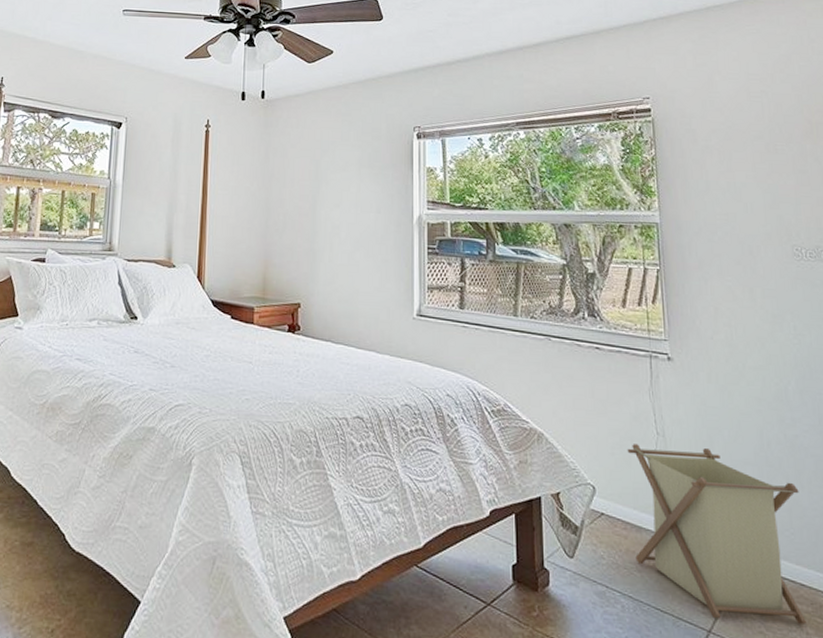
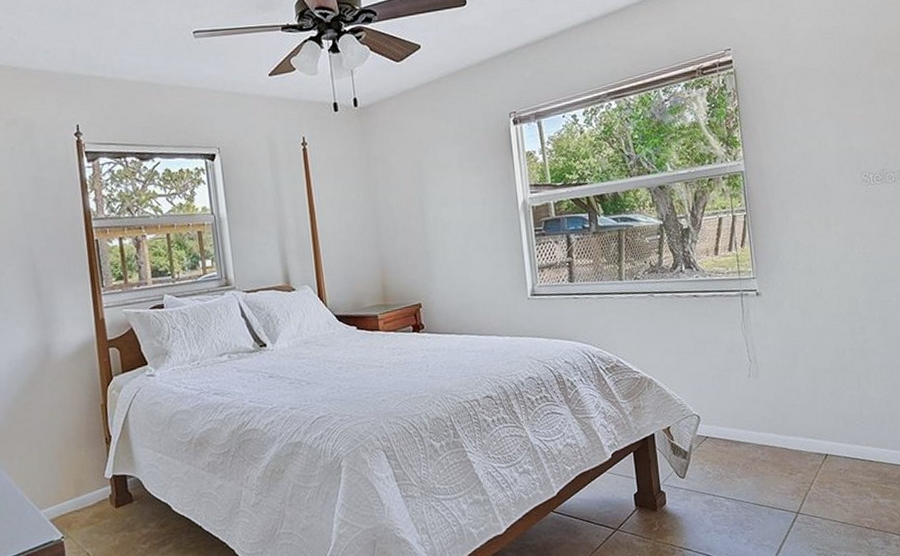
laundry basket: present [627,444,806,624] -> none [725,366,874,502]

